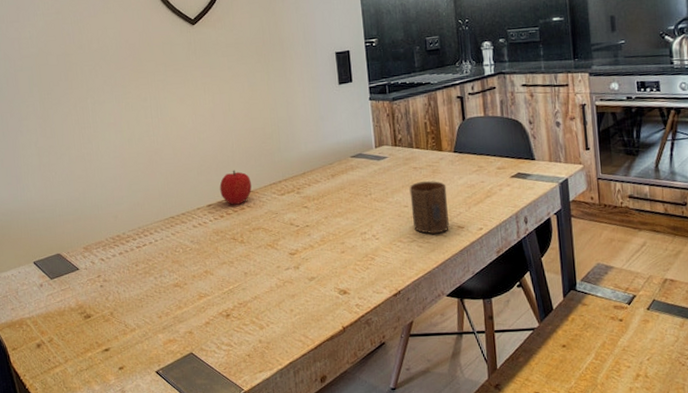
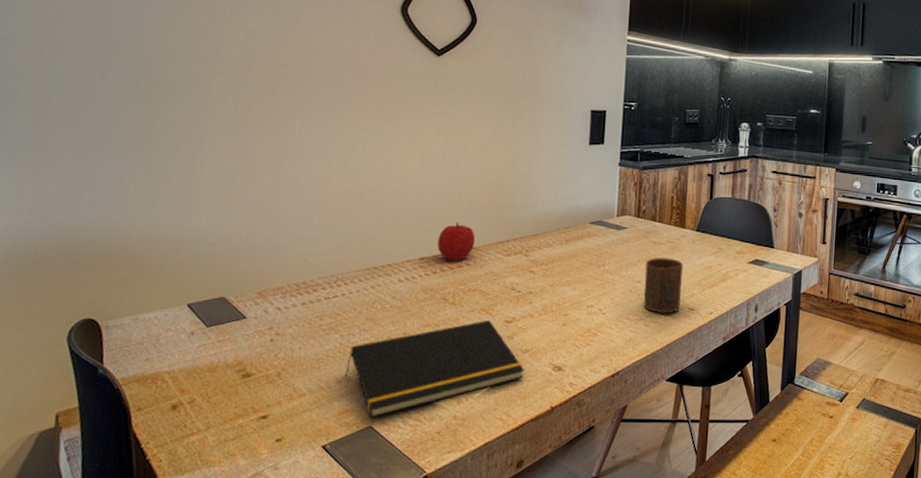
notepad: none [163,254,314,346] -> present [344,320,525,419]

